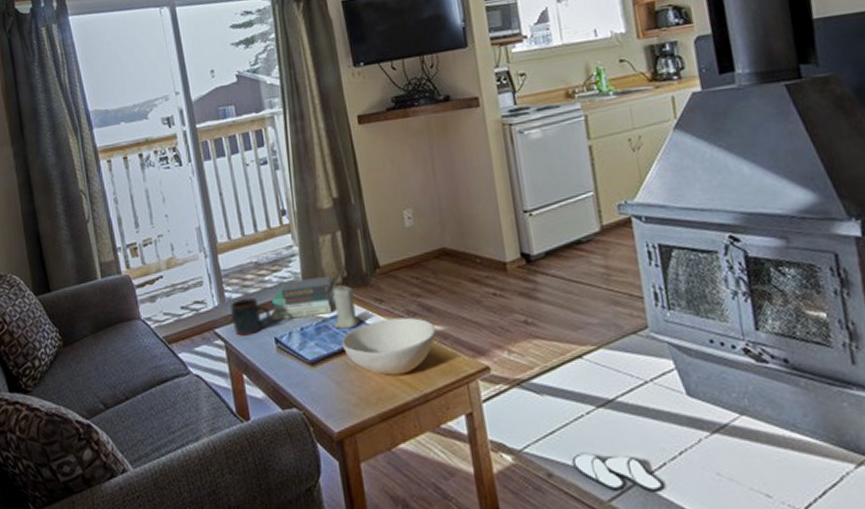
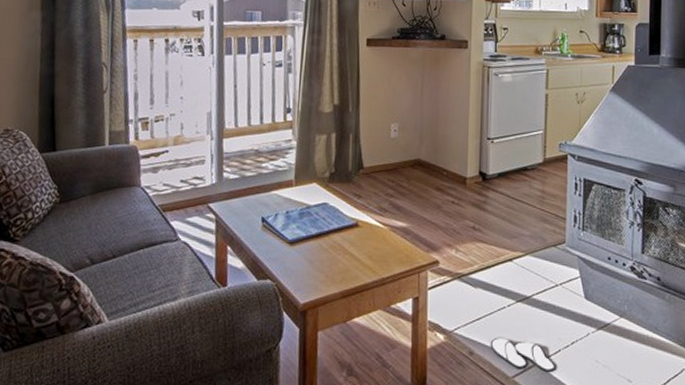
mug: present [230,297,271,336] -> none [225,179,262,213]
books: present [272,276,337,320] -> none [263,169,324,203]
candle: present [332,285,360,329] -> none [315,179,339,217]
bowl: present [341,317,437,376] -> none [319,212,401,260]

